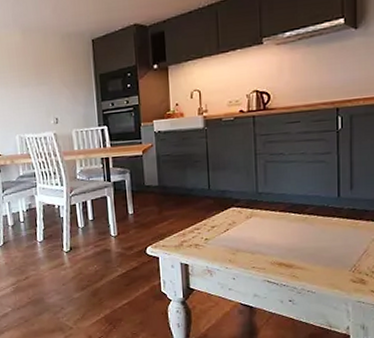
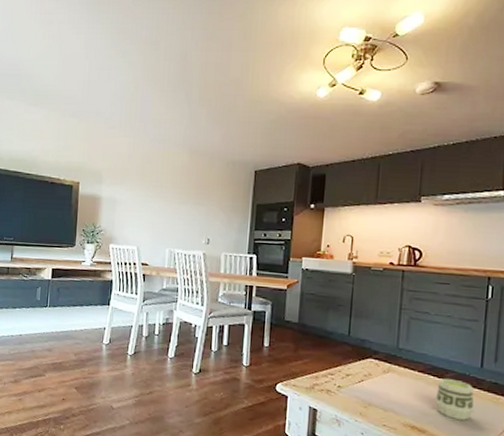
cup: none [298,212,335,250] -> present [434,378,475,420]

